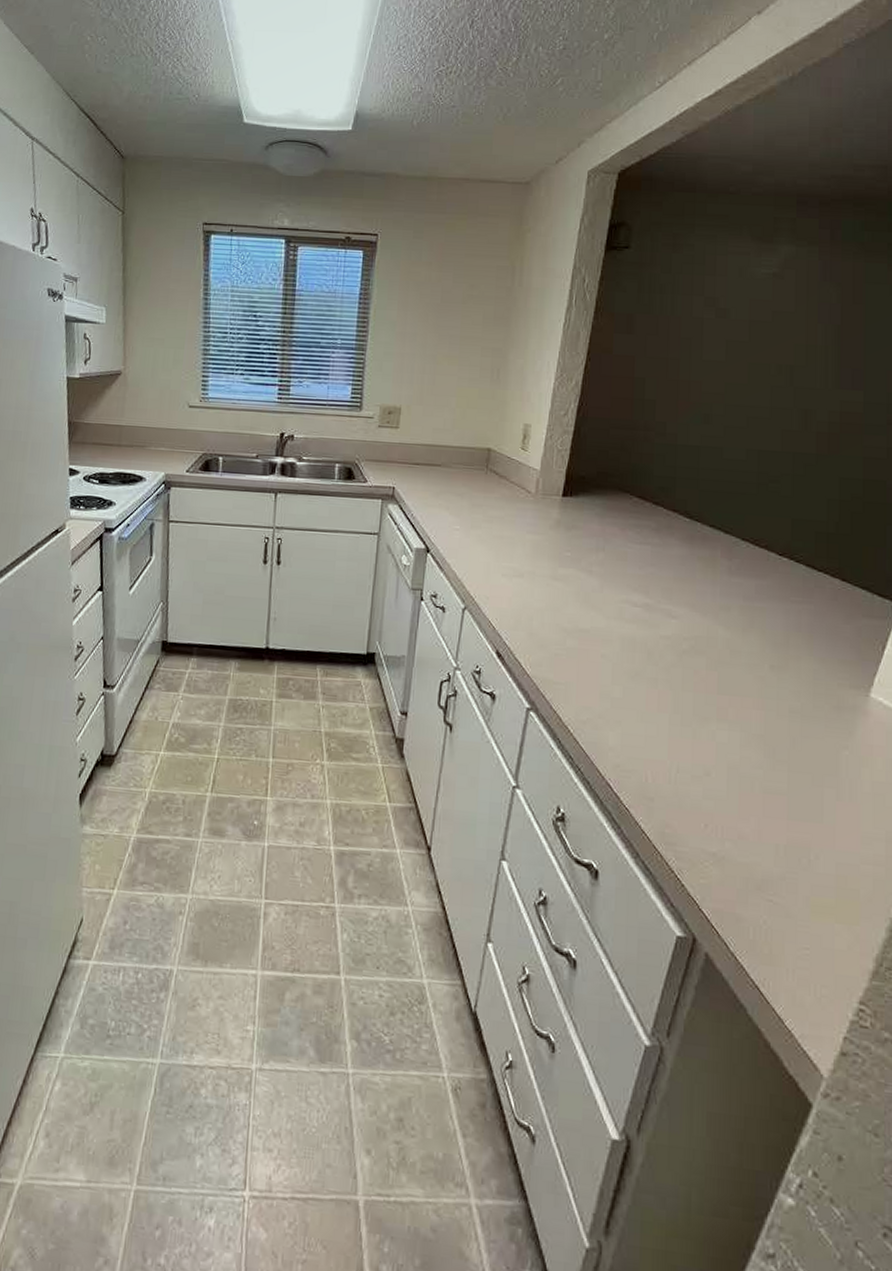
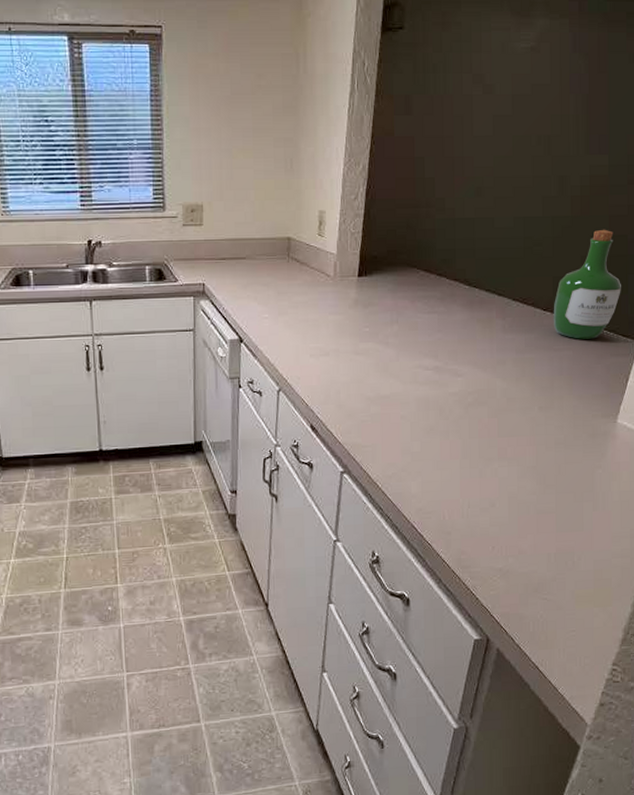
wine bottle: none [791,471,877,595] -> present [553,229,621,339]

